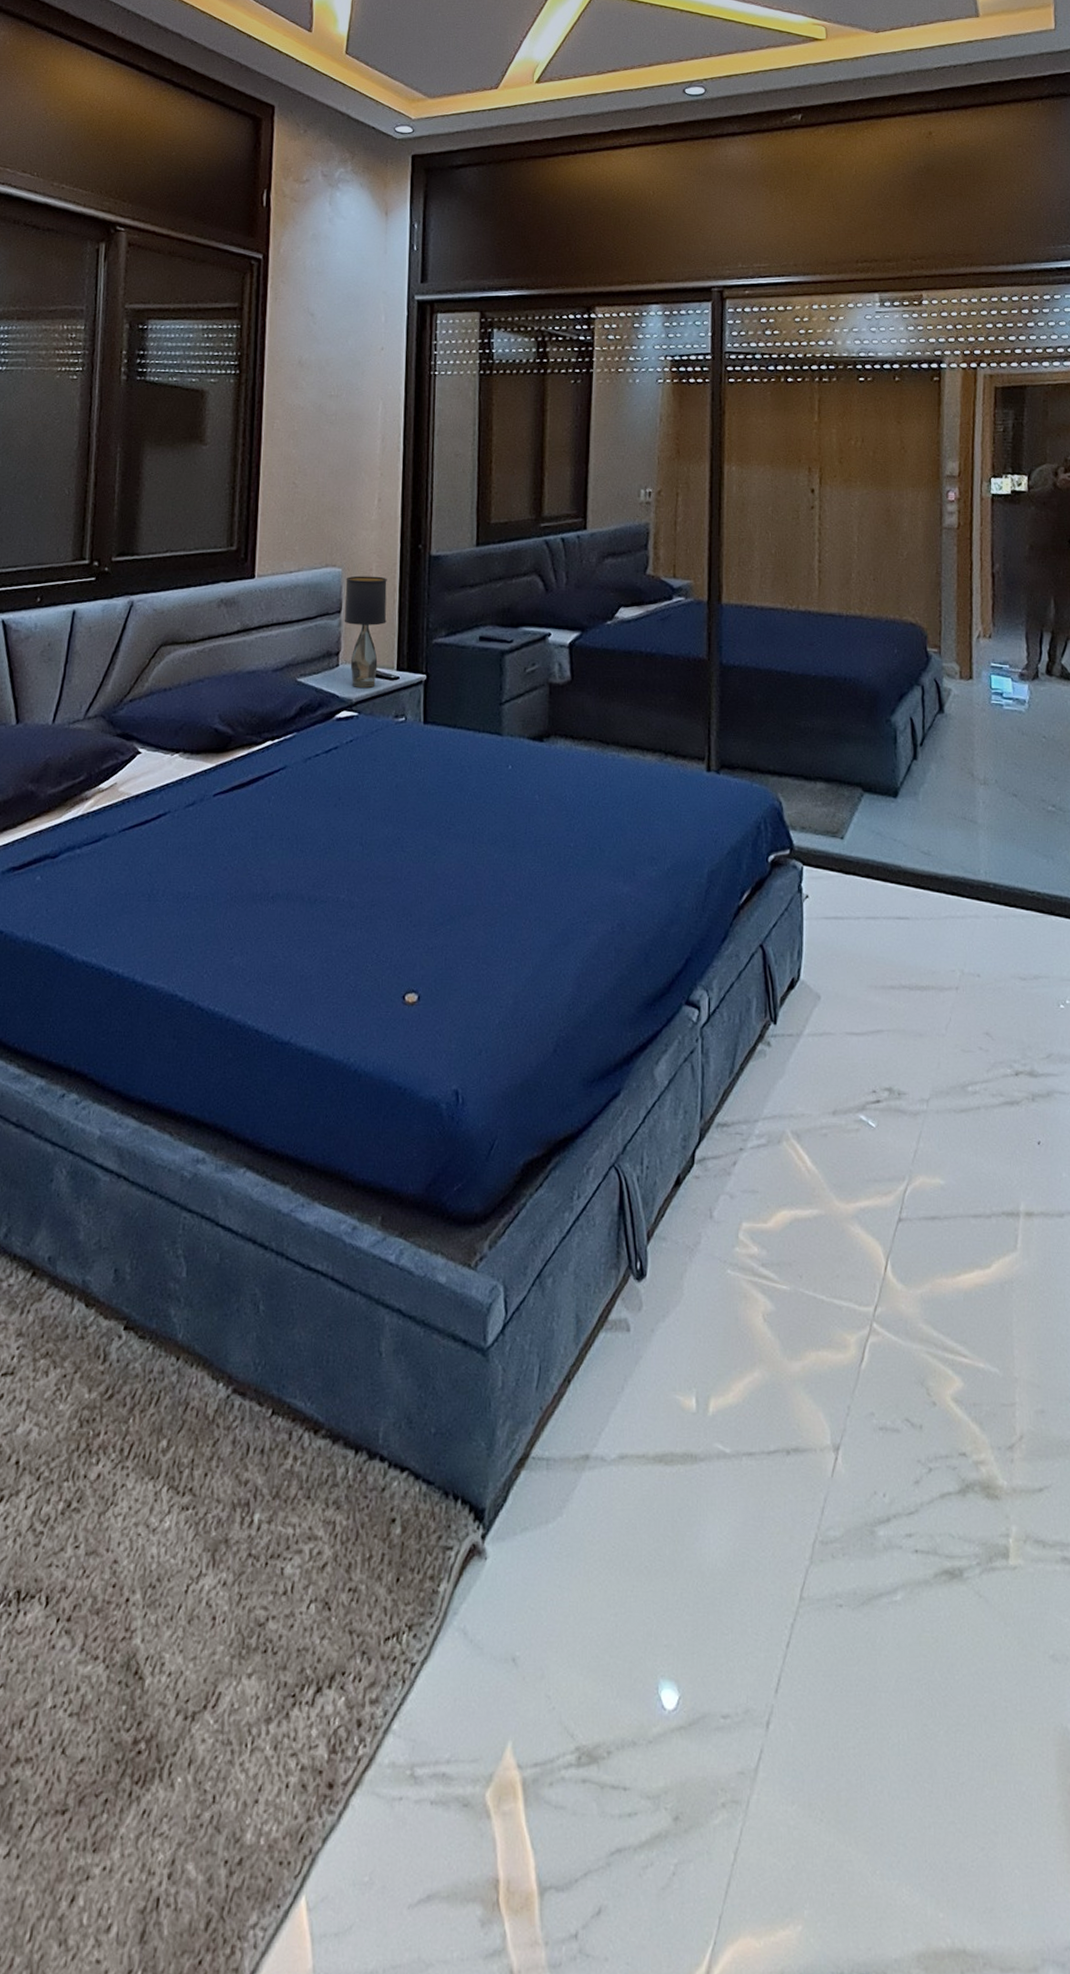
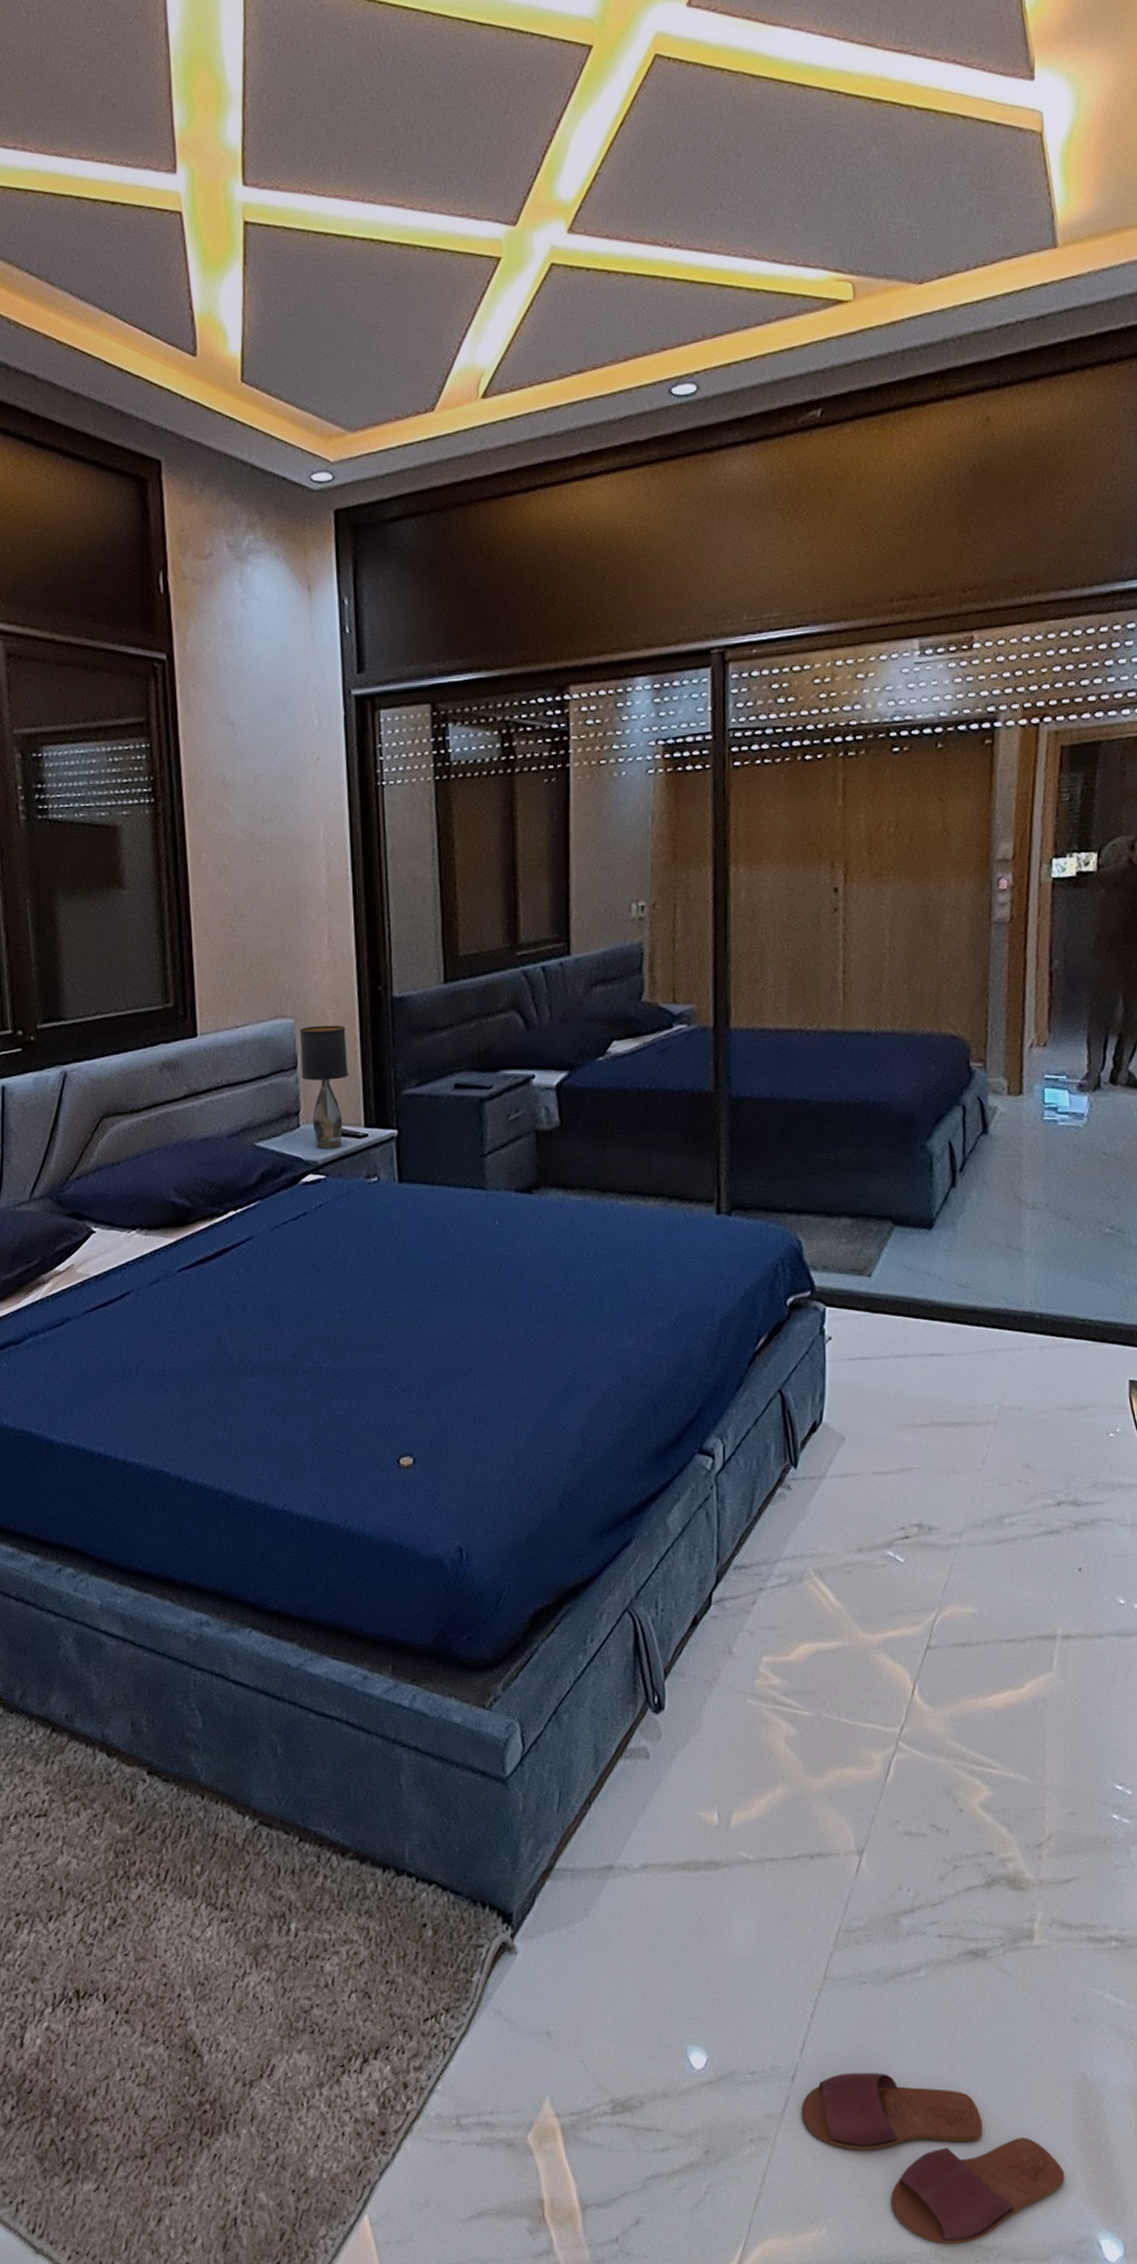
slippers: none [776,1719,1051,1950] -> present [802,2073,1065,2245]

